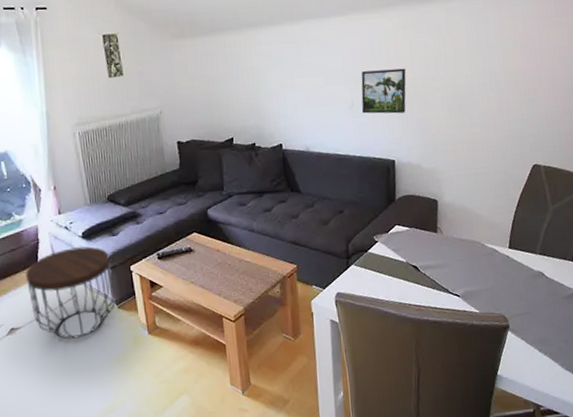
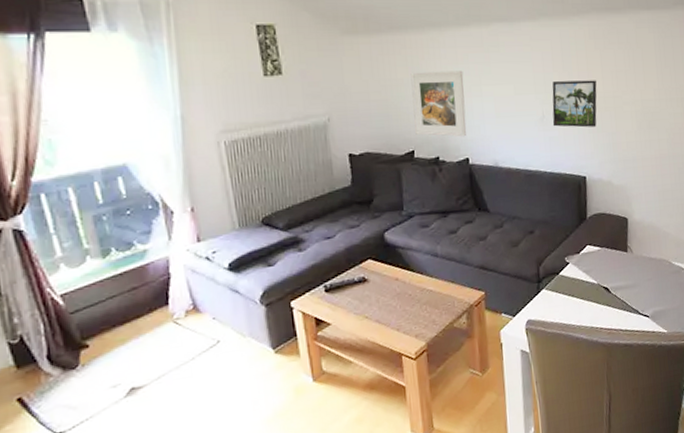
side table: present [26,246,116,340] -> none [152,280,272,396]
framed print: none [230,65,280,125] -> present [410,70,467,137]

